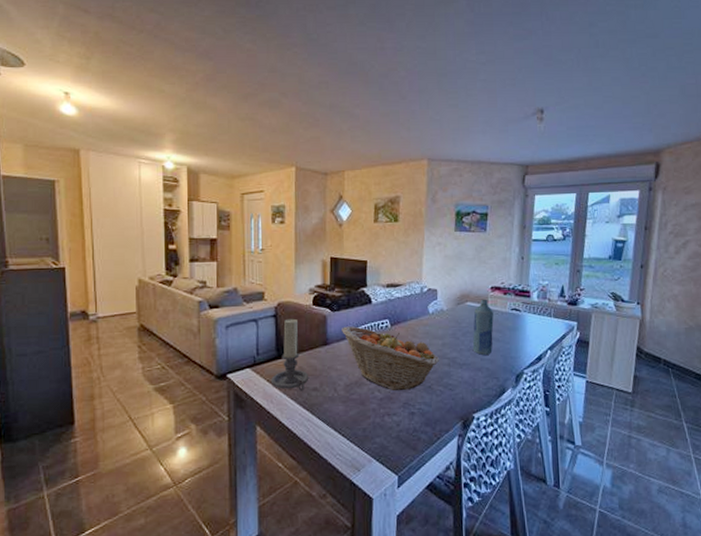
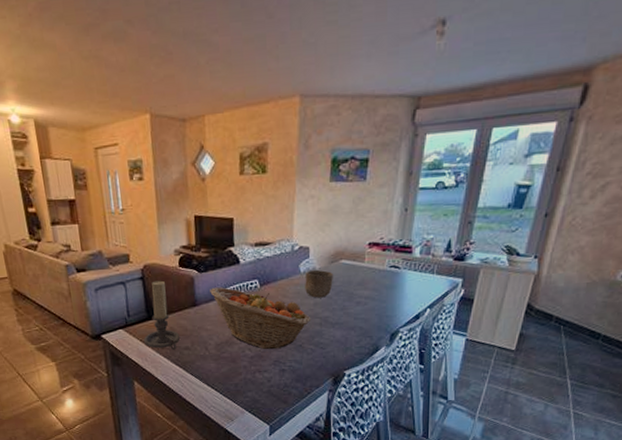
bowl: none [433,311,461,339] -> present [305,269,334,298]
bottle: present [472,299,494,355] -> none [346,256,371,314]

